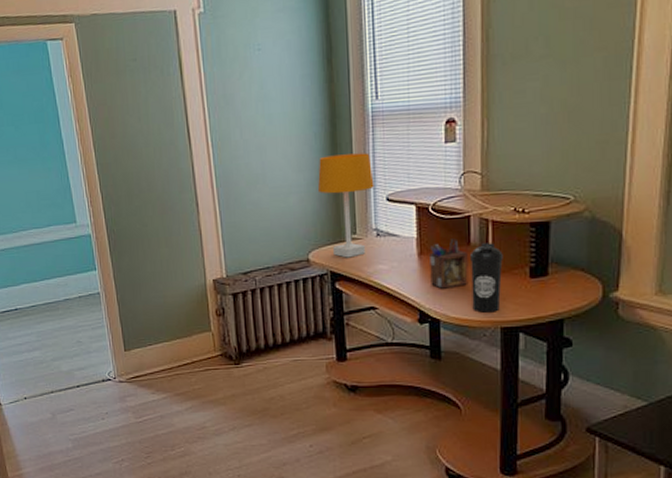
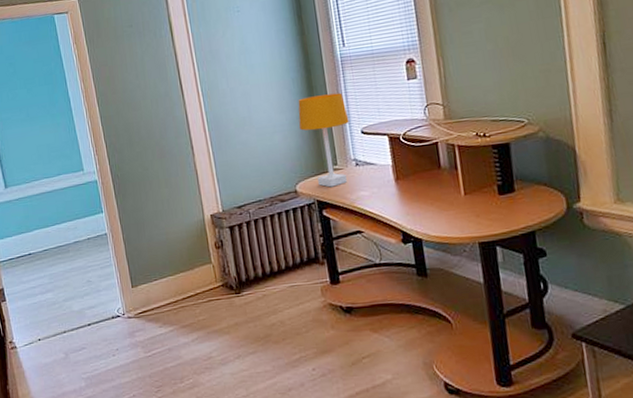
desk organizer: present [430,239,468,289] -> none [405,164,444,210]
water bottle: present [469,243,503,313] -> none [441,165,475,230]

